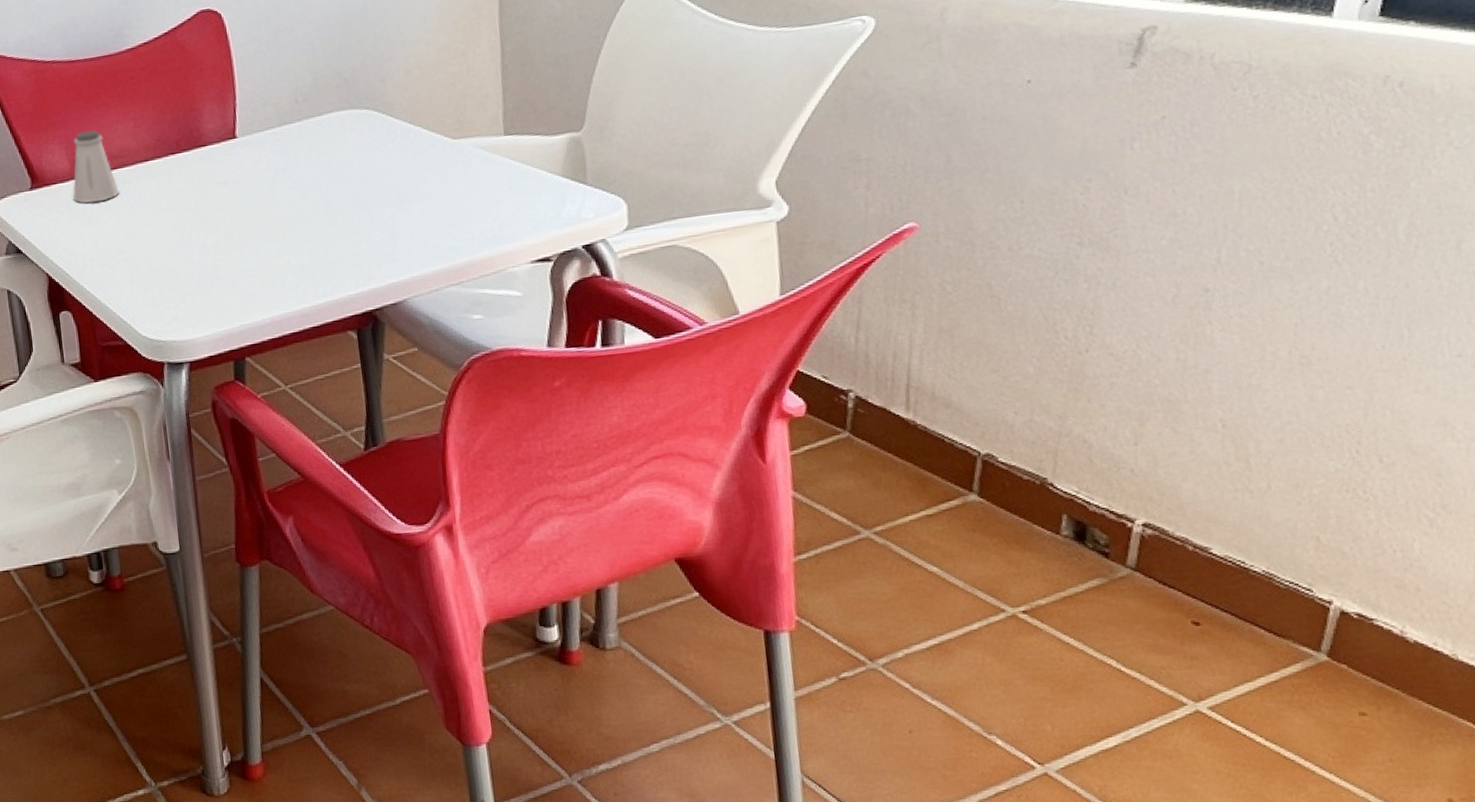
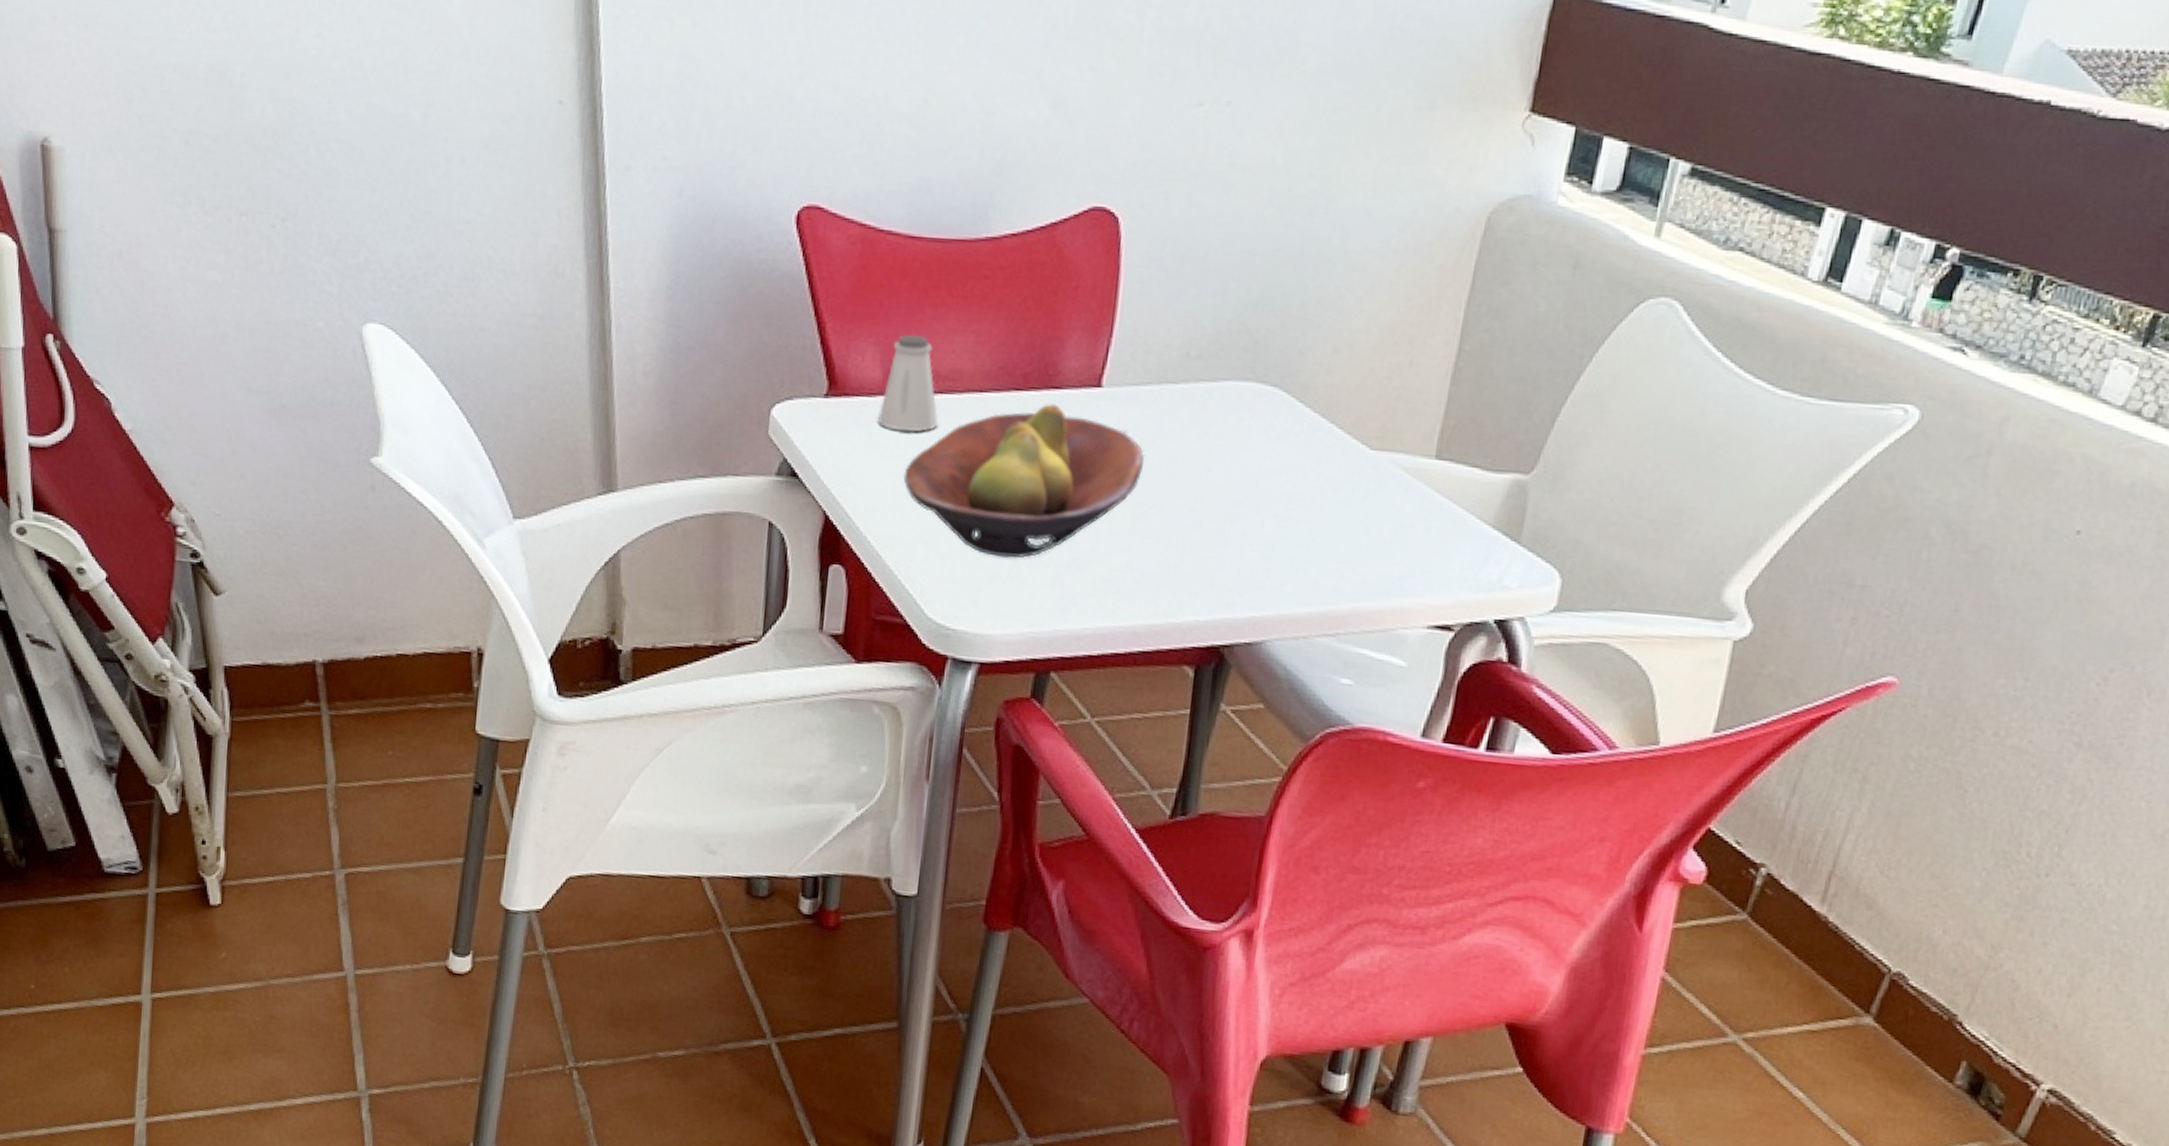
fruit bowl: none [101,158,282,280] -> present [903,403,1145,558]

